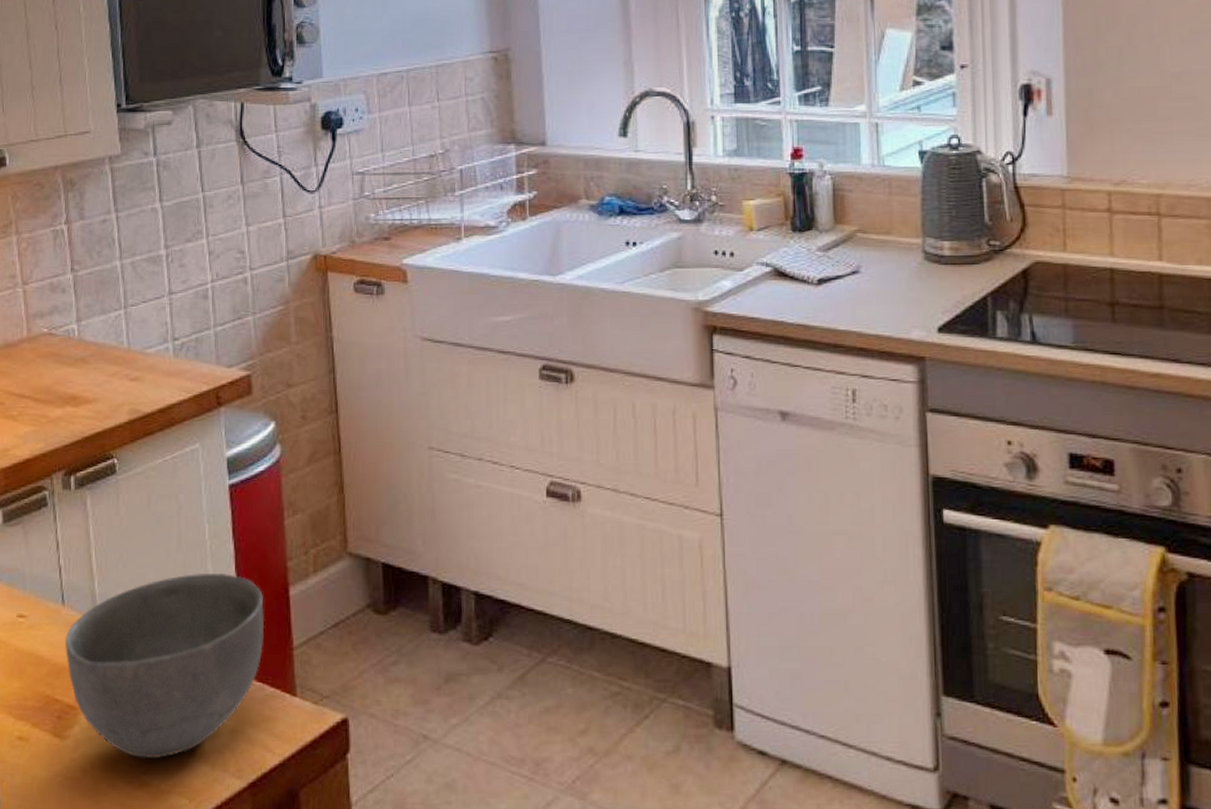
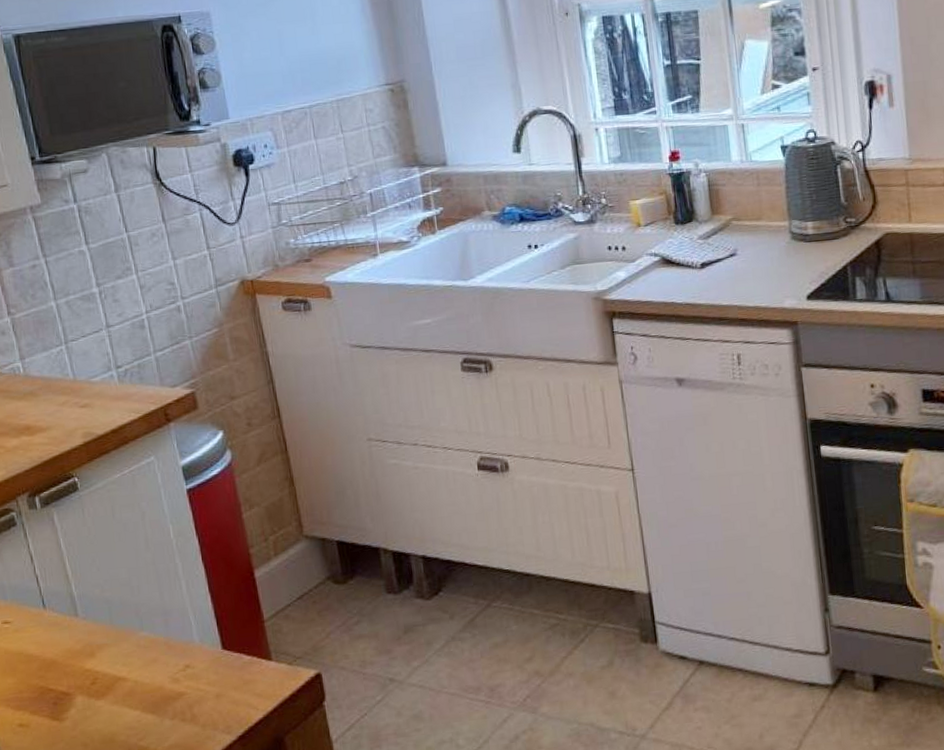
bowl: present [64,574,265,759] -> none [50,565,237,729]

